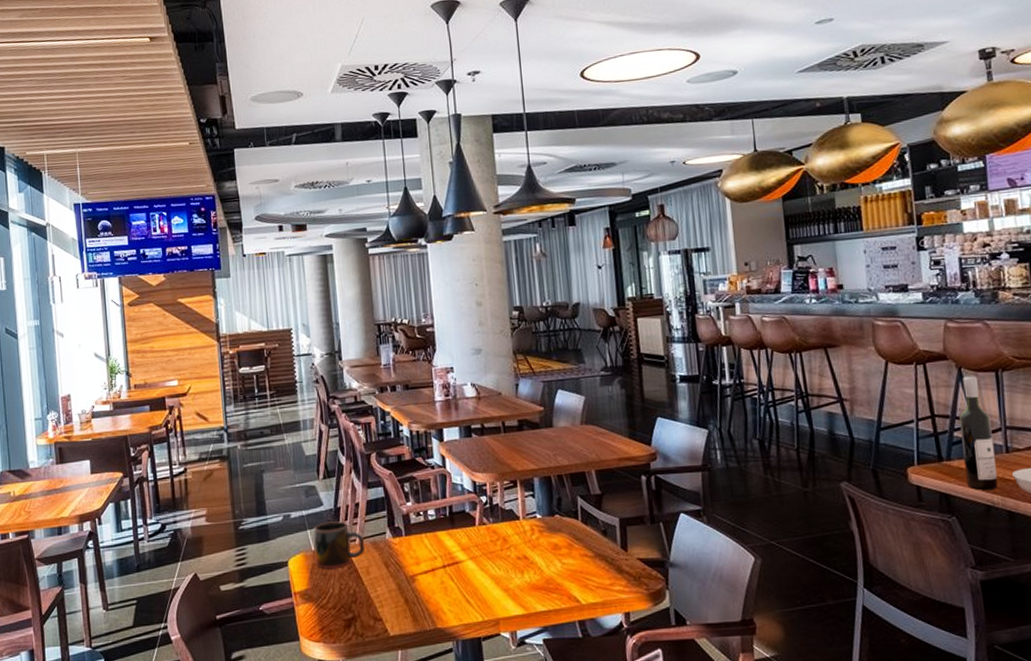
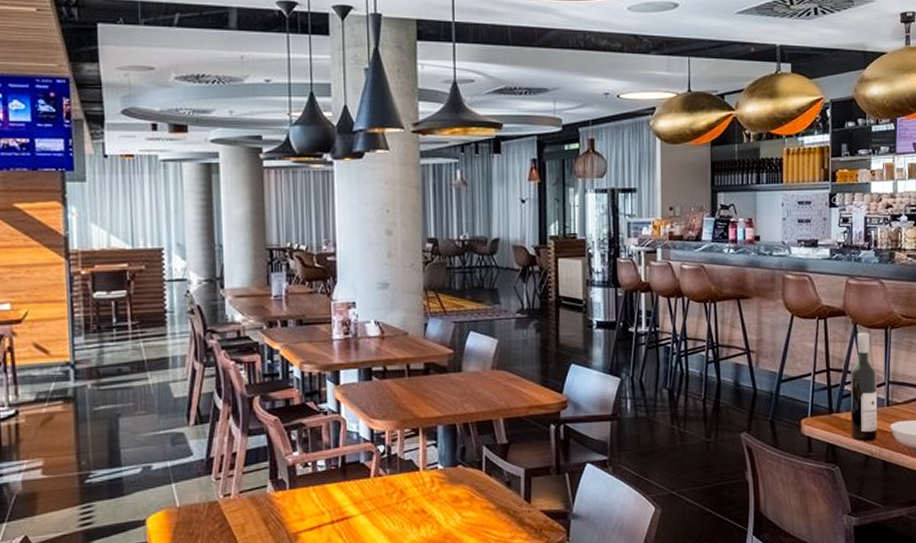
mug: present [312,521,365,569] -> none [178,473,242,527]

